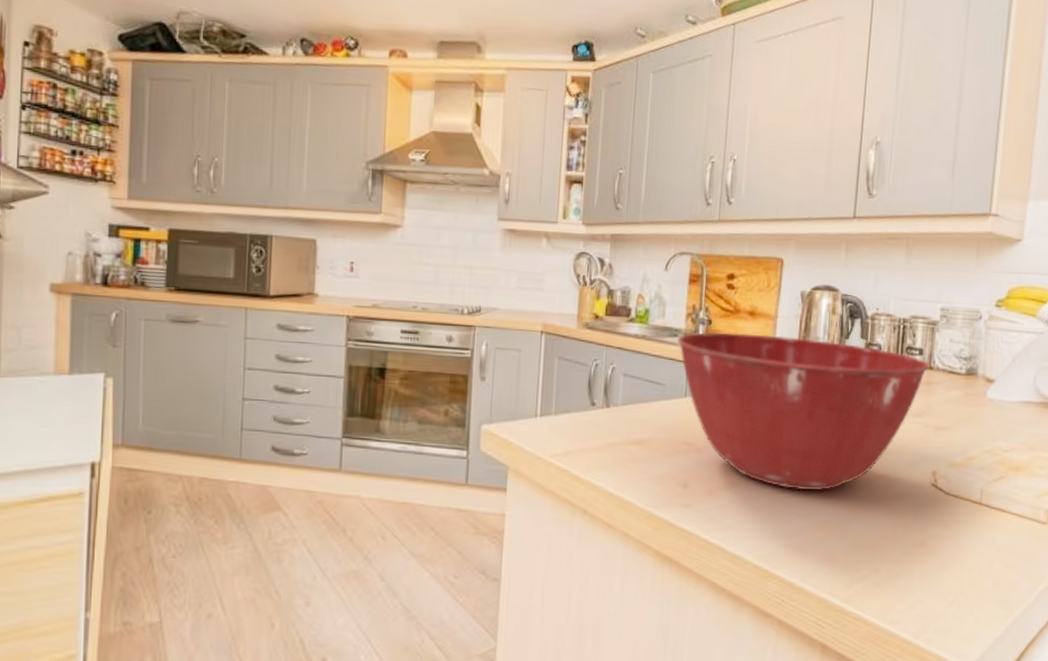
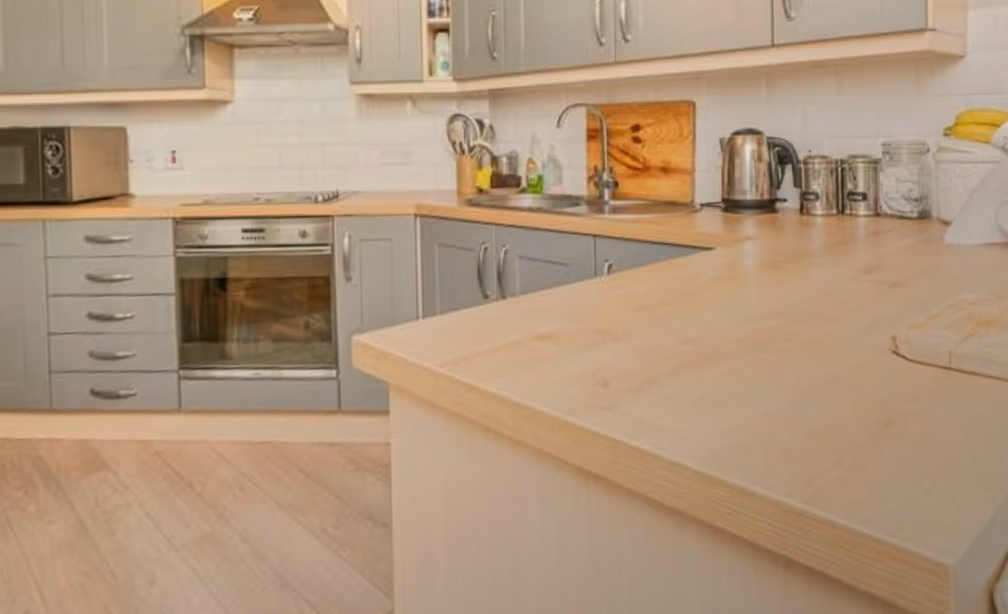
mixing bowl: present [677,332,930,491] -> none [579,193,876,375]

